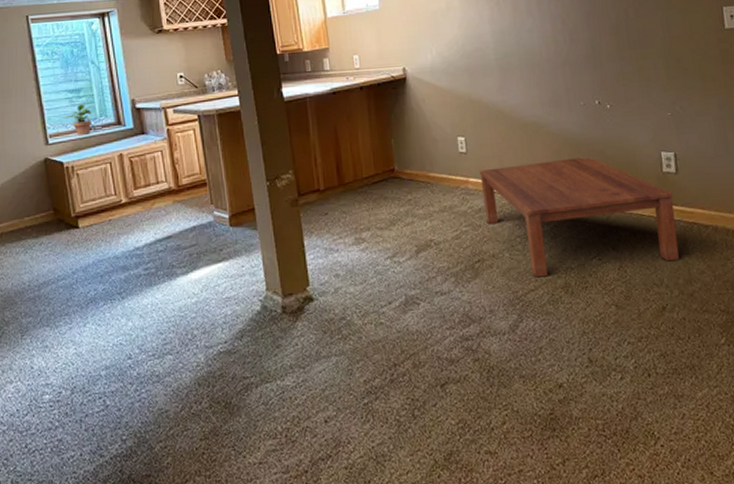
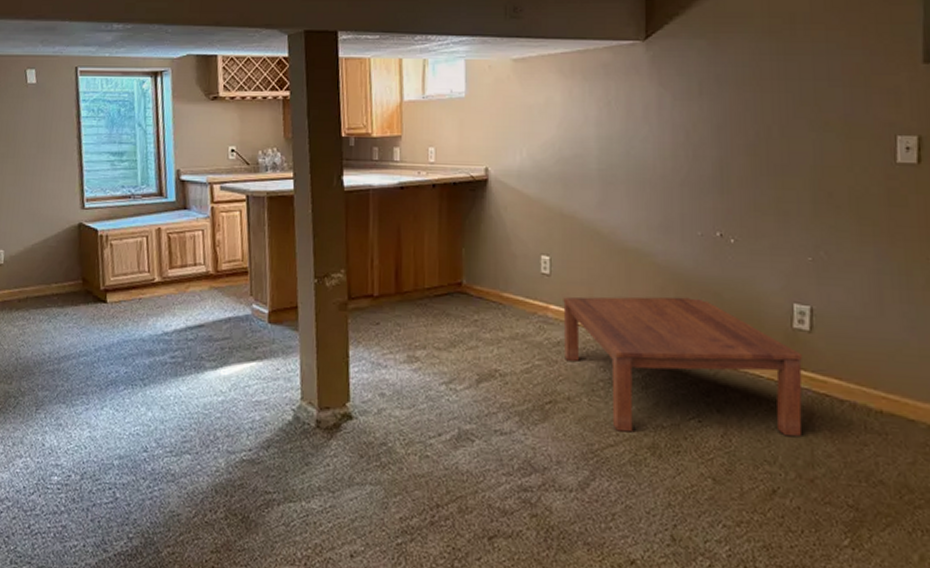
potted plant: present [65,103,92,136] -> none [104,168,134,204]

